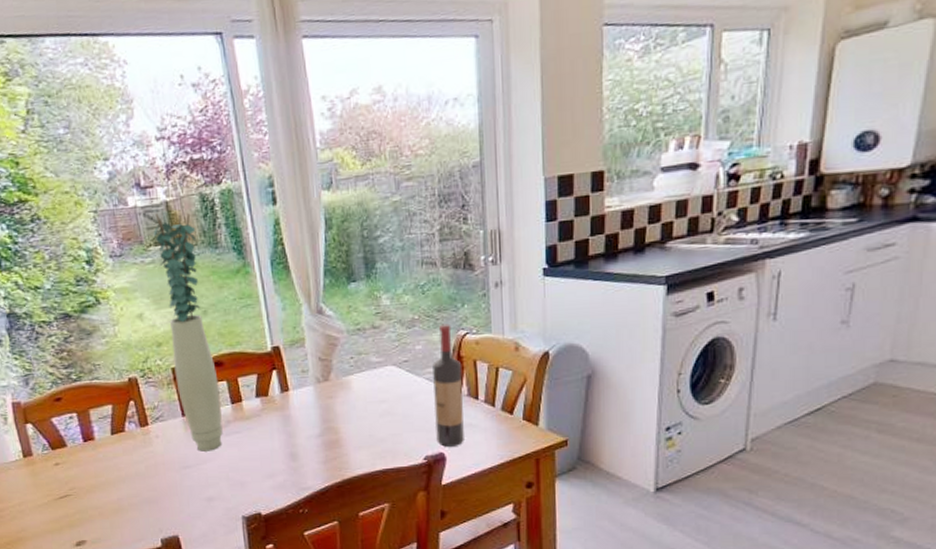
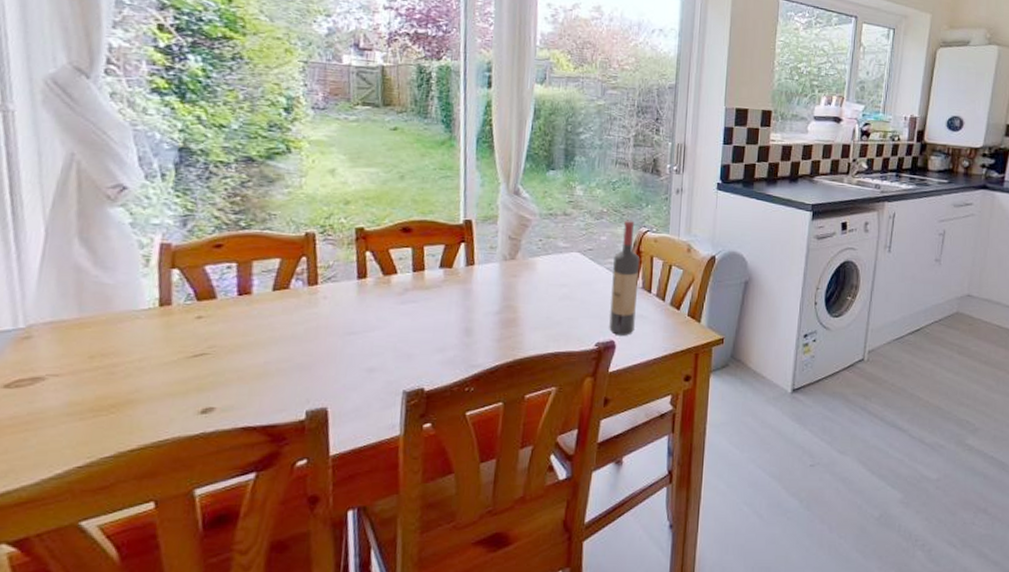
vase: present [153,213,223,452] -> none [357,75,408,319]

